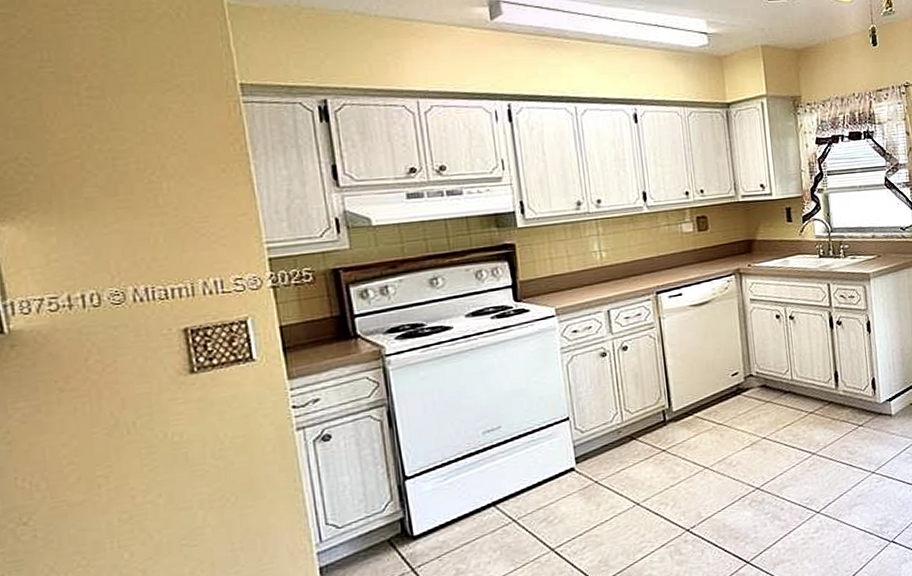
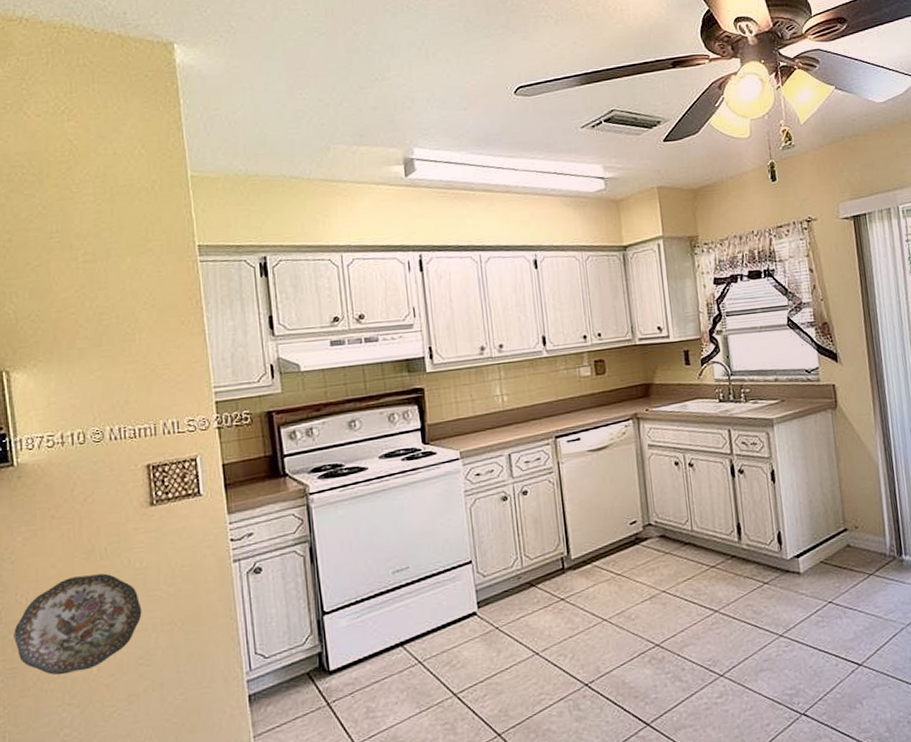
decorative plate: none [15,449,185,565] -> present [14,573,142,676]

